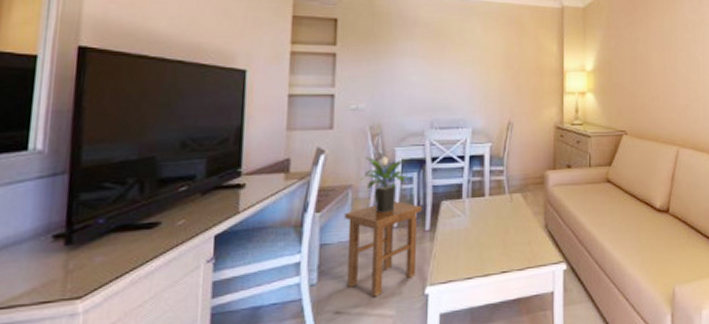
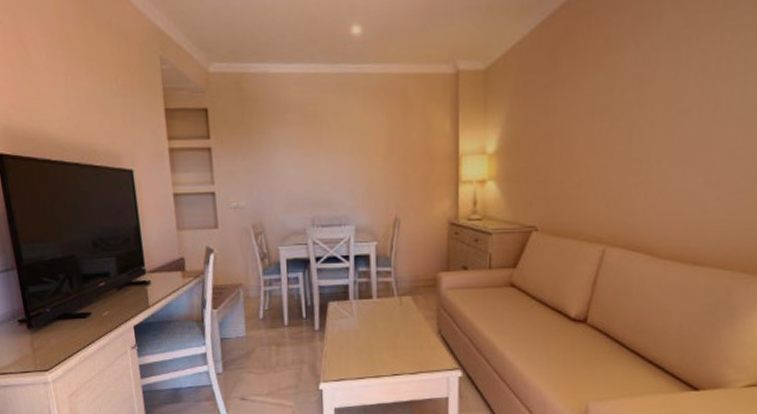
stool: present [344,201,422,297] -> none [238,301,310,388]
potted plant: present [360,157,412,214] -> none [249,256,298,312]

